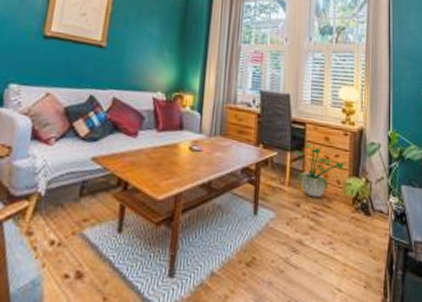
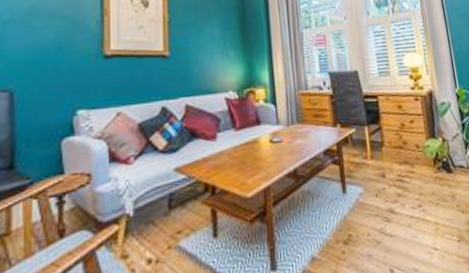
potted plant: present [295,137,354,198] -> none [371,107,429,166]

